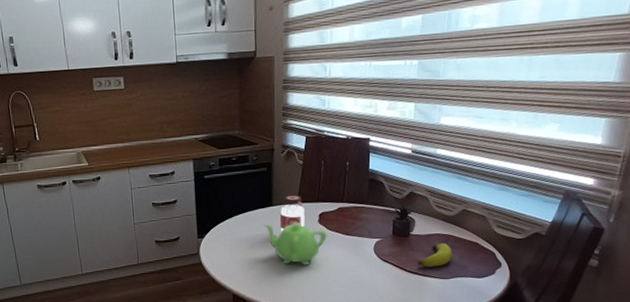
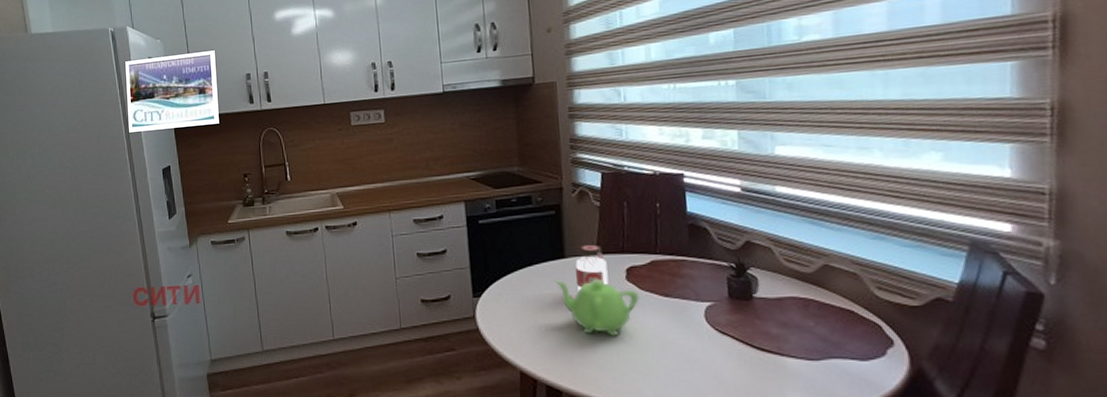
banana: present [418,242,452,267] -> none [769,309,819,343]

